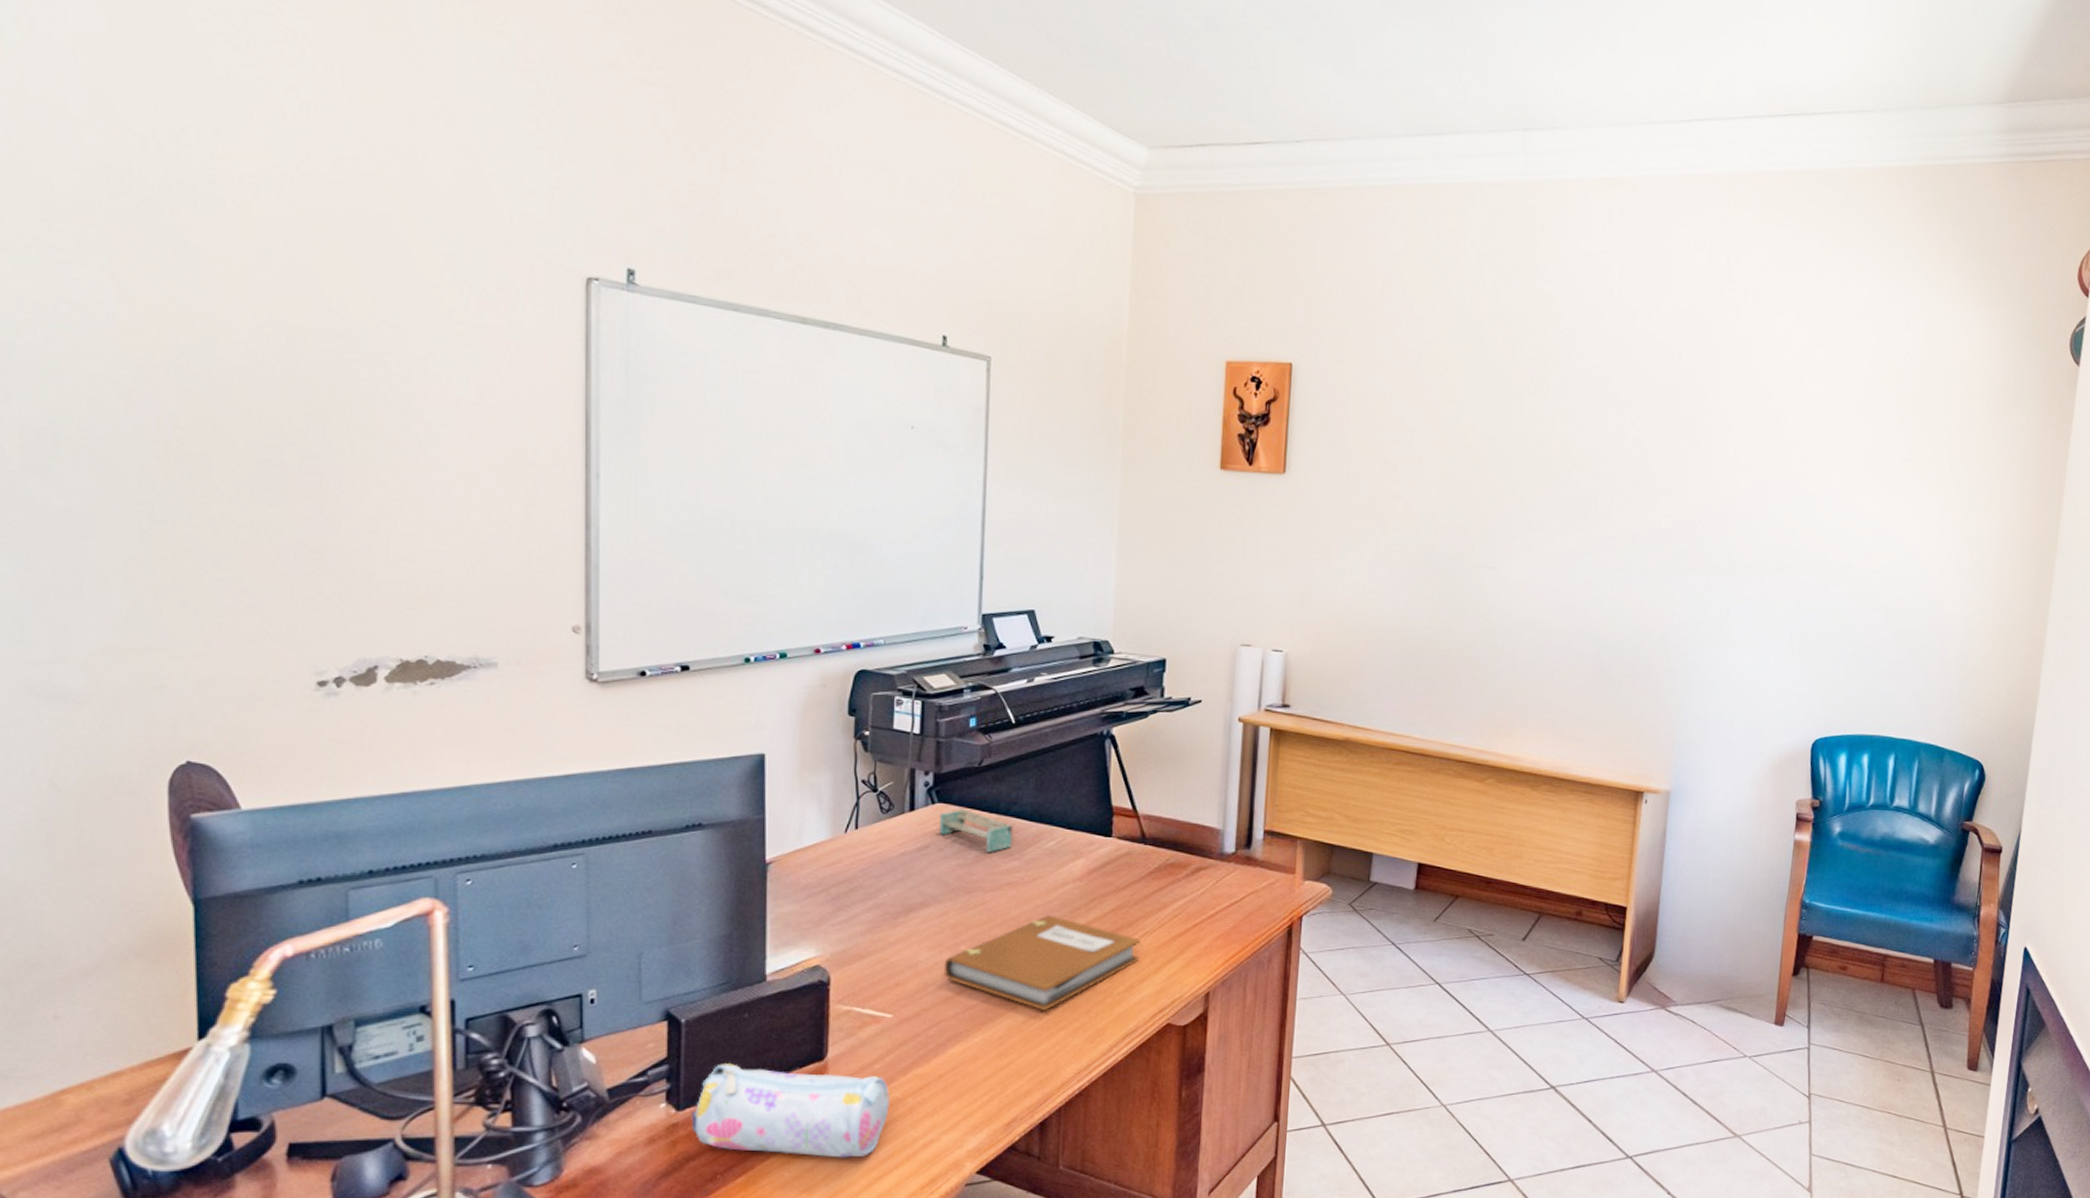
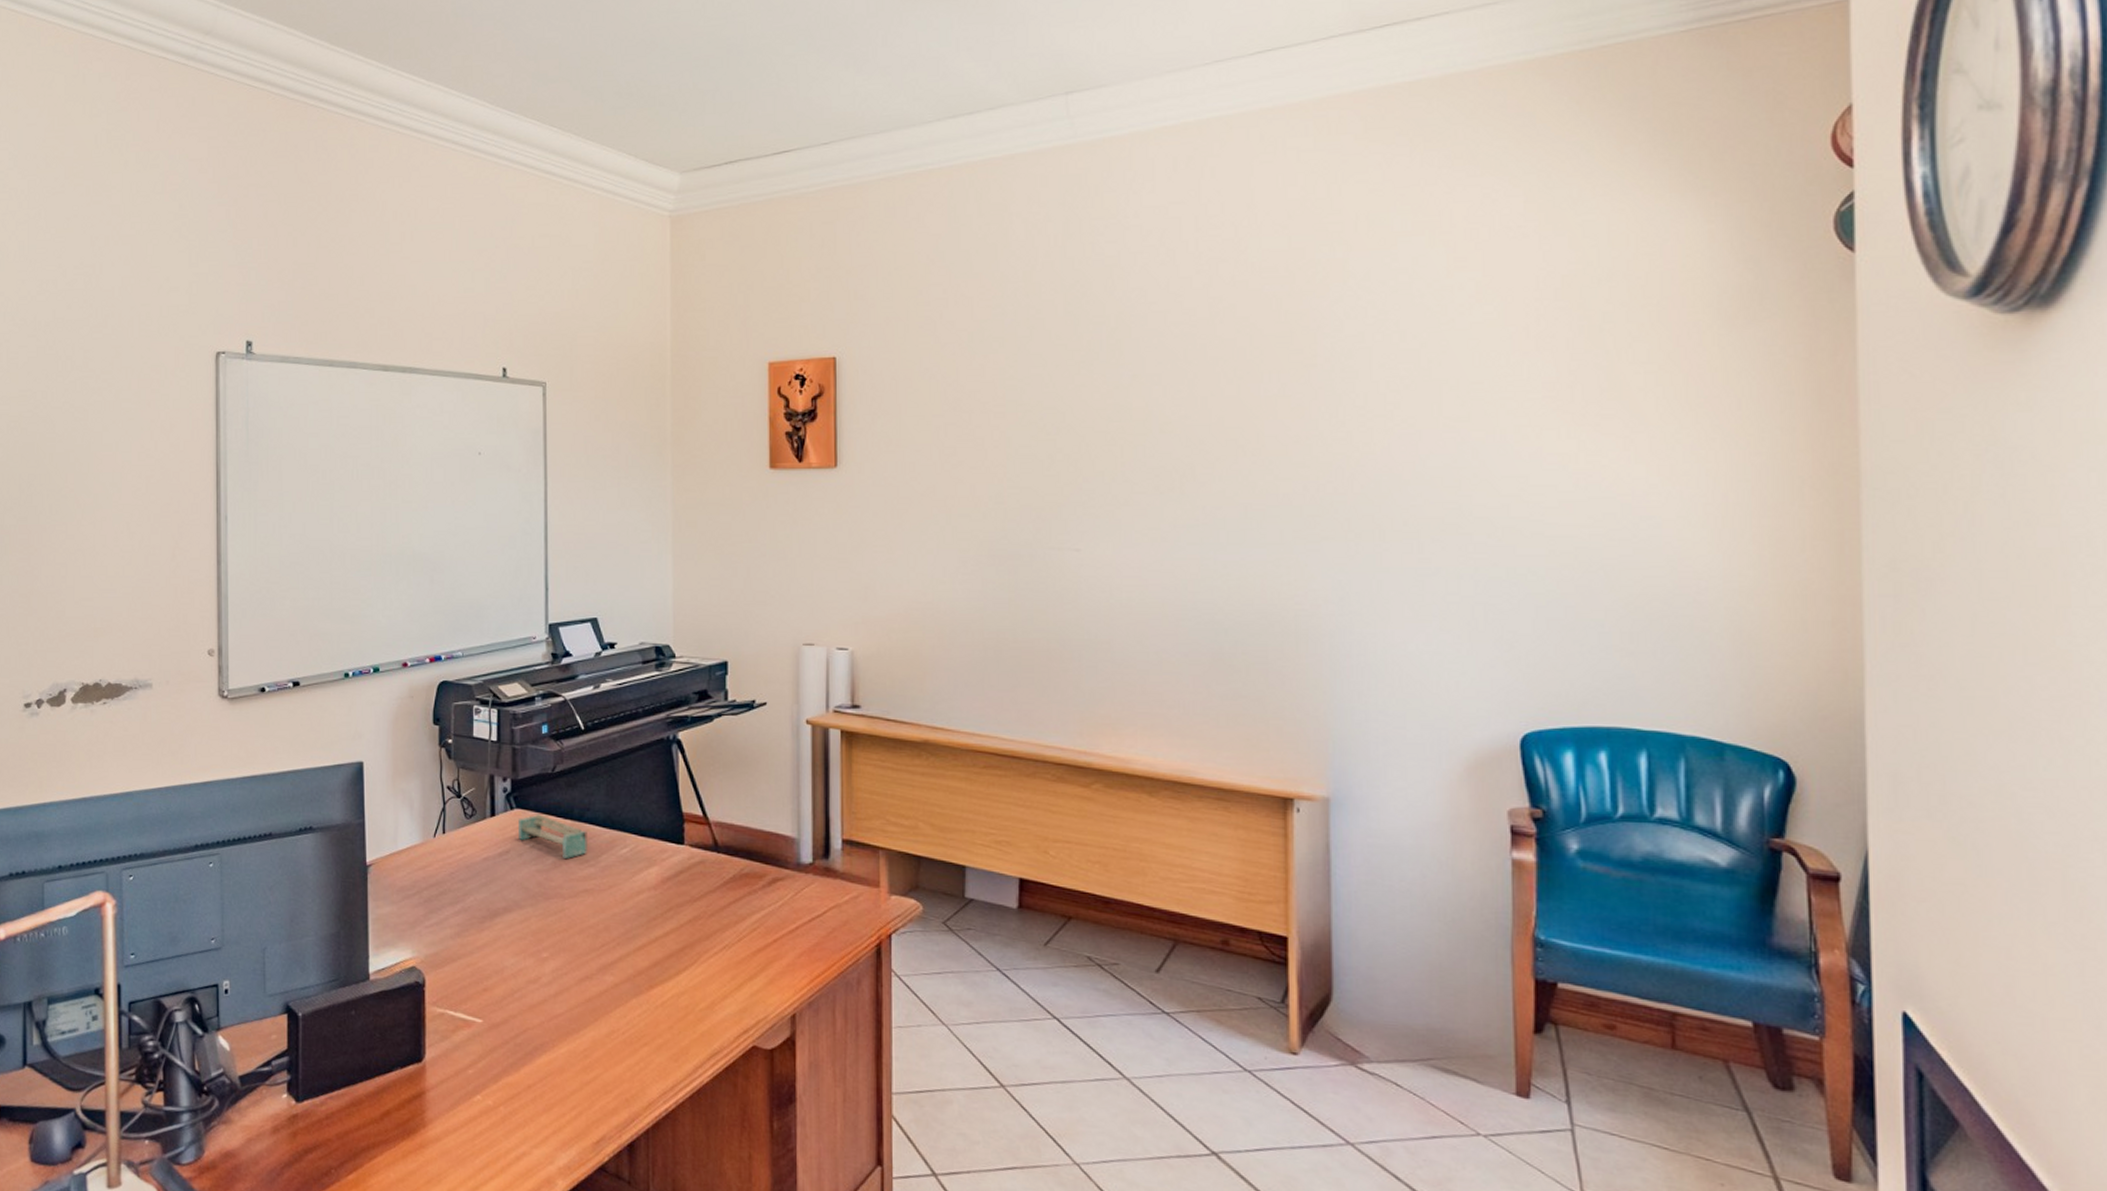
pencil case: present [691,1064,890,1158] -> none [308,1059,483,1164]
notebook: present [943,915,1141,1011] -> none [528,924,720,1025]

